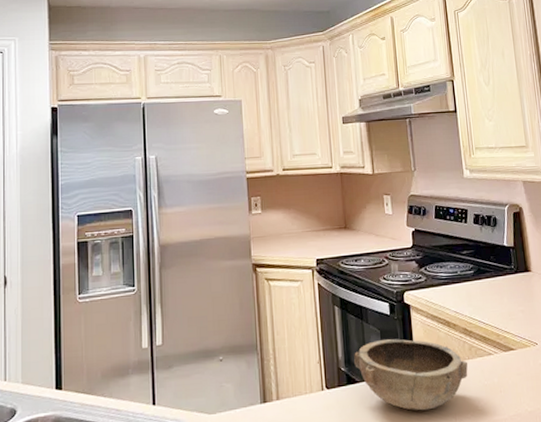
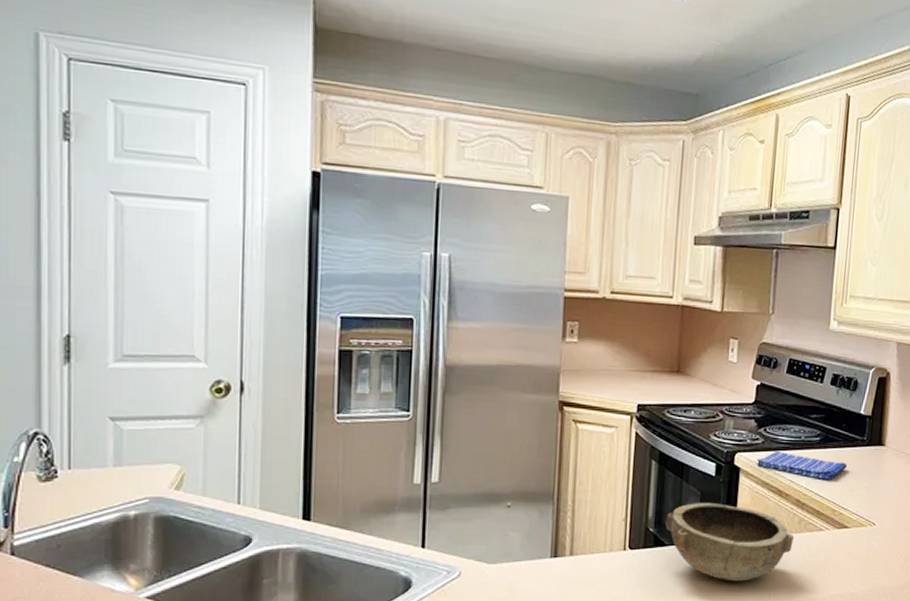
dish towel: none [423,286,502,309] -> present [757,450,848,481]

